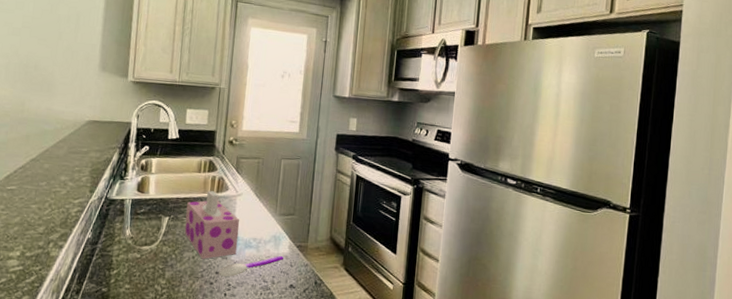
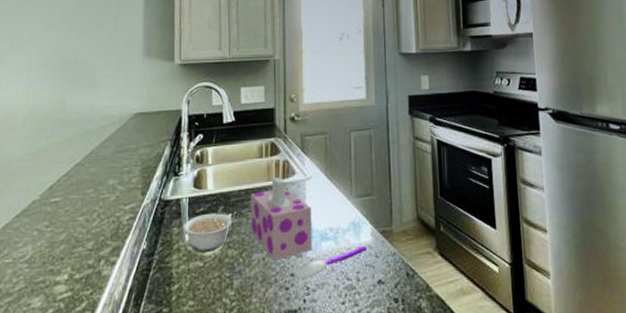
legume: none [124,210,169,245] -> present [182,206,233,250]

